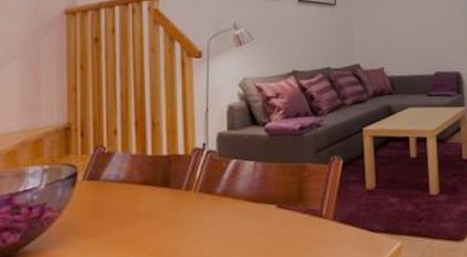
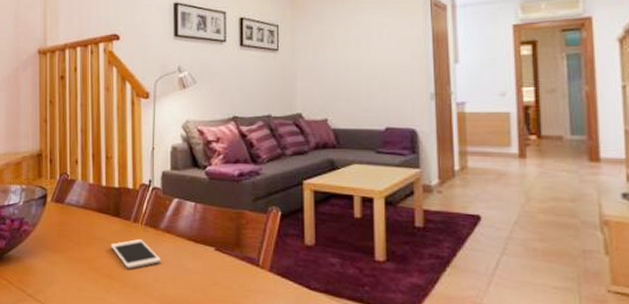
cell phone: none [158,207,217,243] -> present [110,238,161,269]

